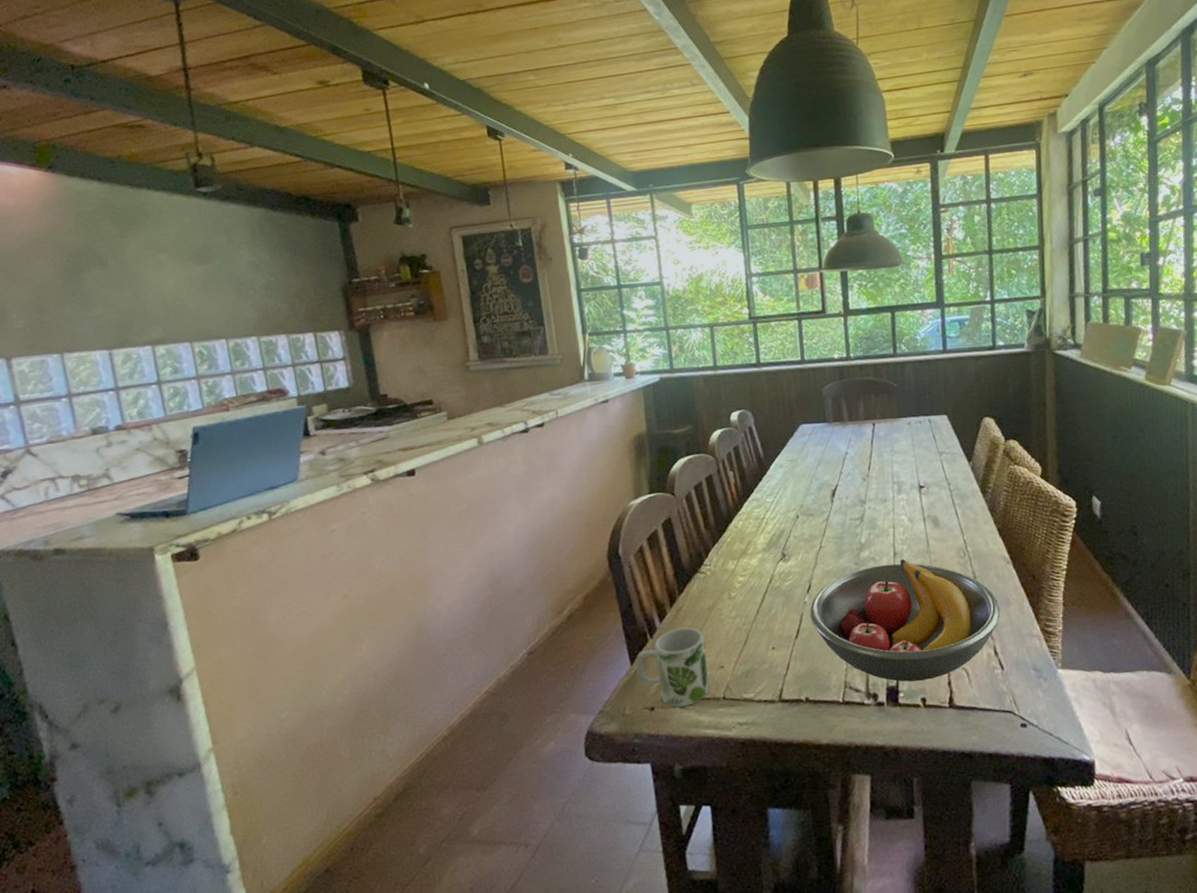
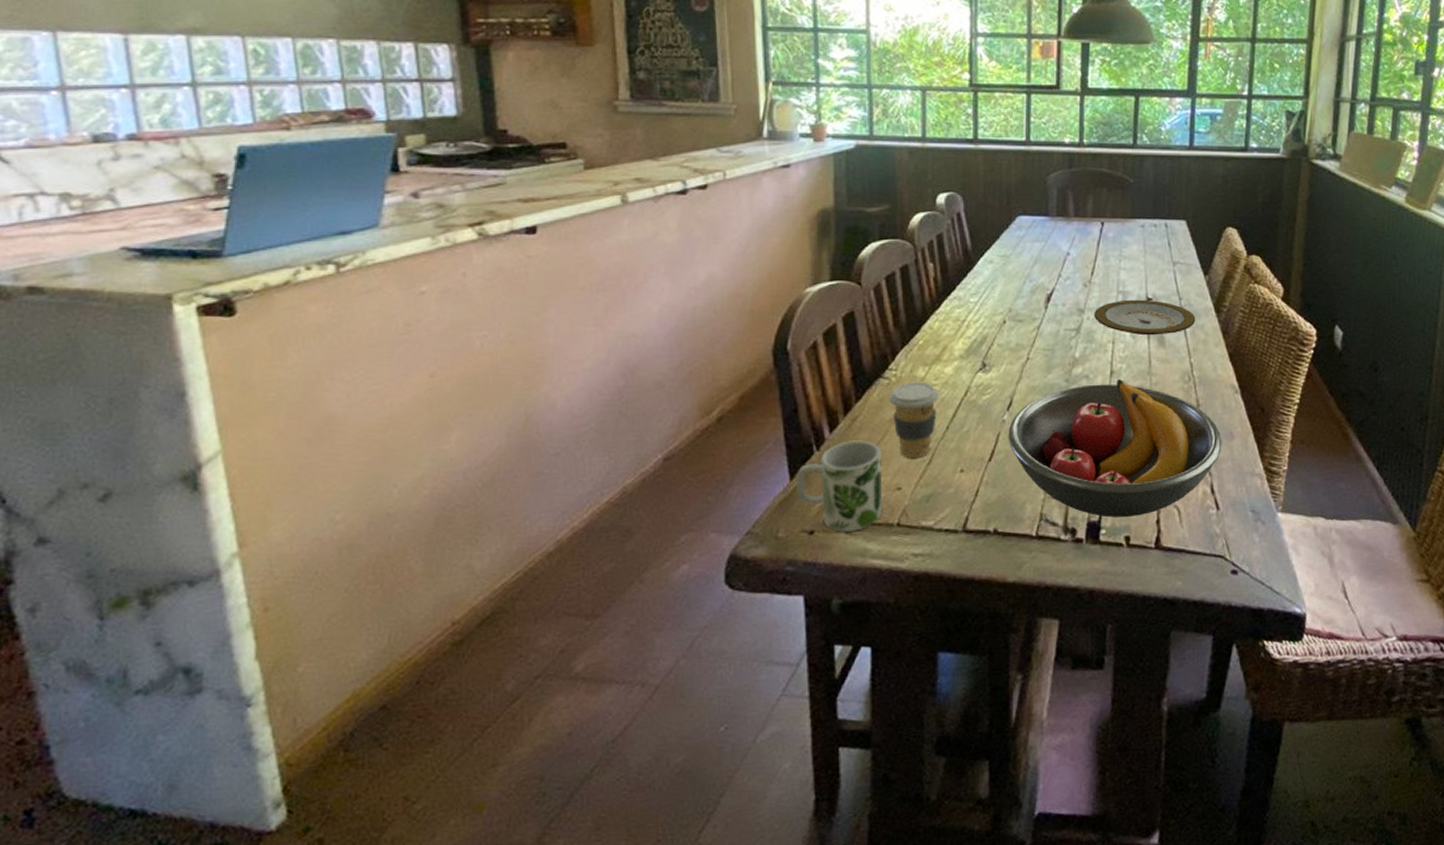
coffee cup: none [706,573,748,640] -> present [889,380,939,458]
plate: none [874,487,965,519] -> present [1094,299,1196,336]

